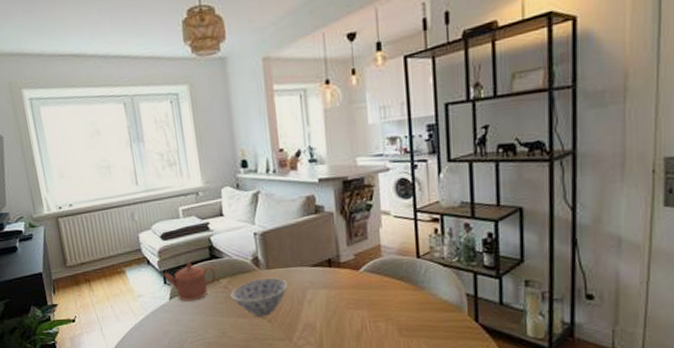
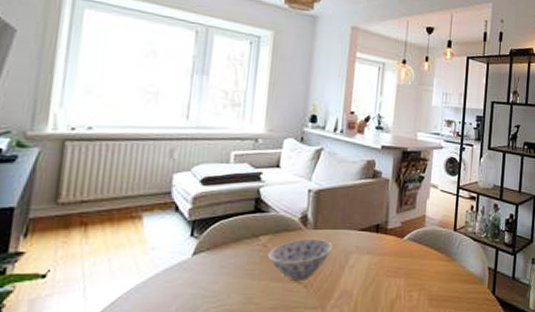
teapot: present [163,262,216,302] -> none [192,214,257,259]

